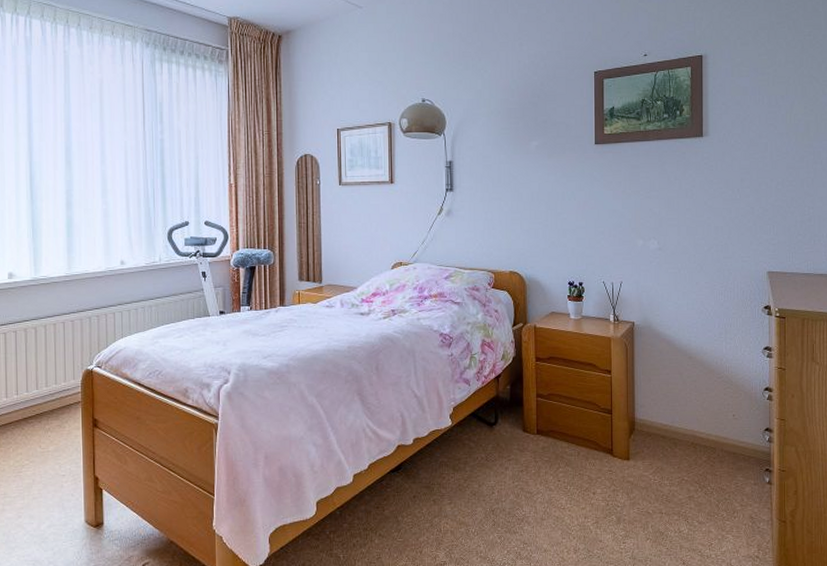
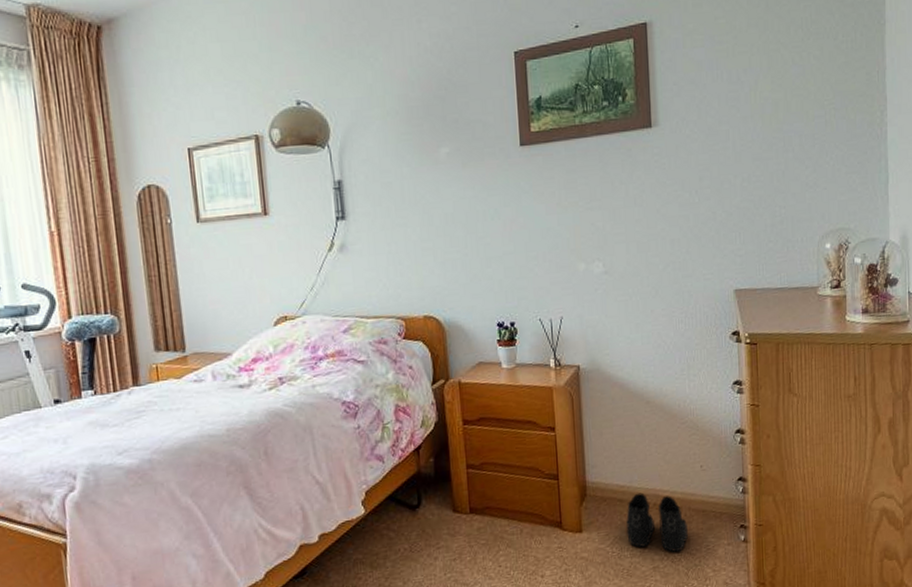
boots: none [667,432,720,486] -> present [626,492,688,553]

